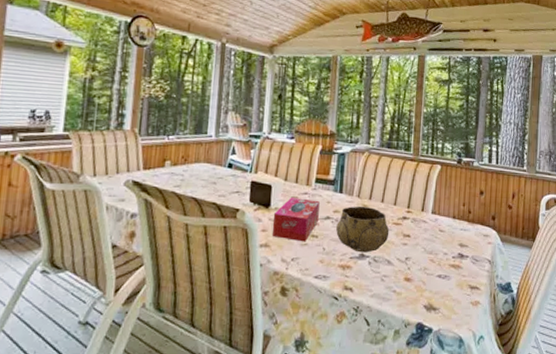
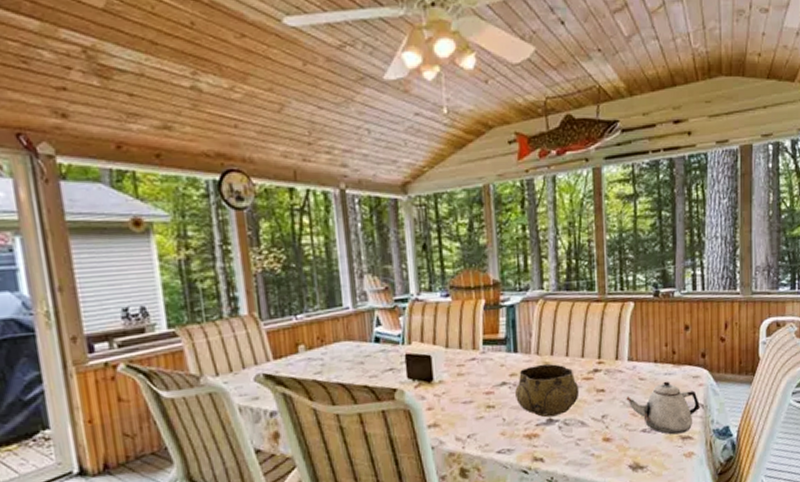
tissue box: present [272,198,320,242] -> none [438,365,493,416]
teapot: none [427,235,488,284] -> present [626,381,700,435]

